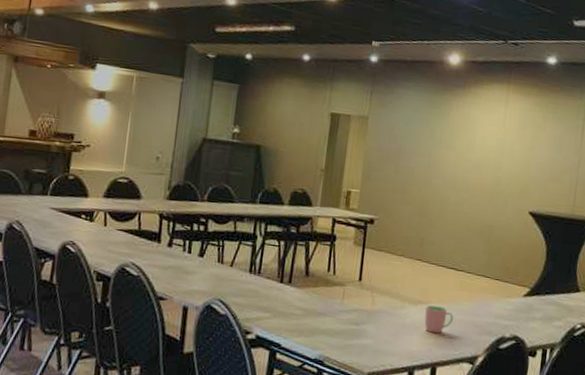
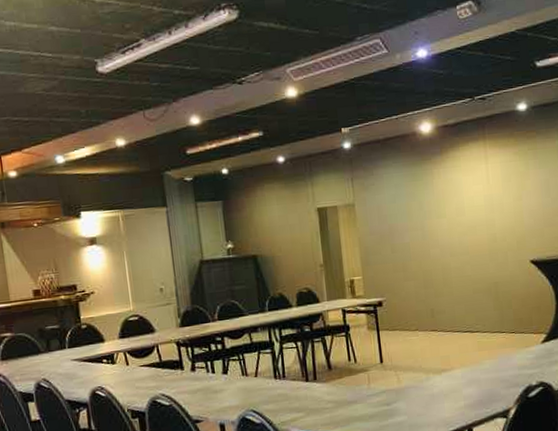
cup: present [424,305,453,334] -> none [450,370,479,397]

